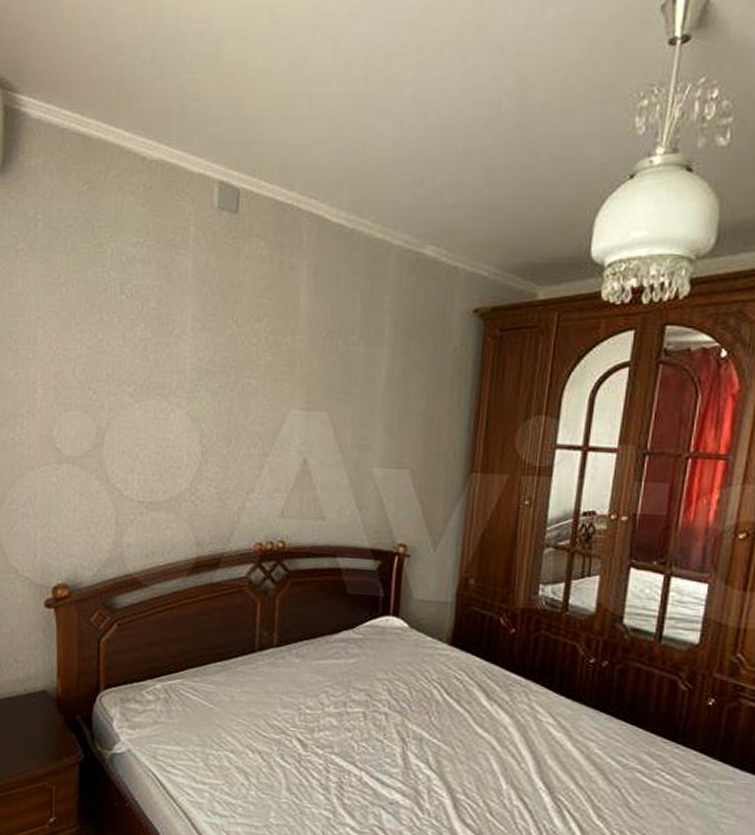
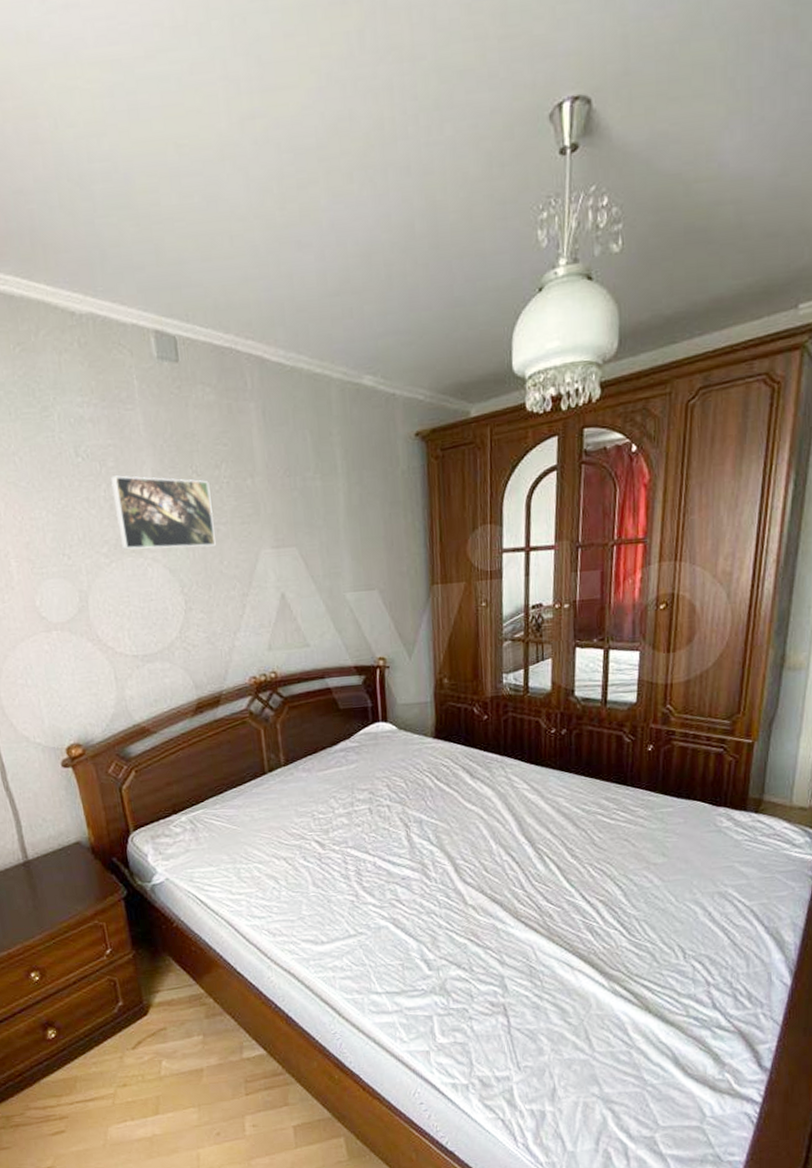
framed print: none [148,317,248,400] -> present [111,475,216,550]

